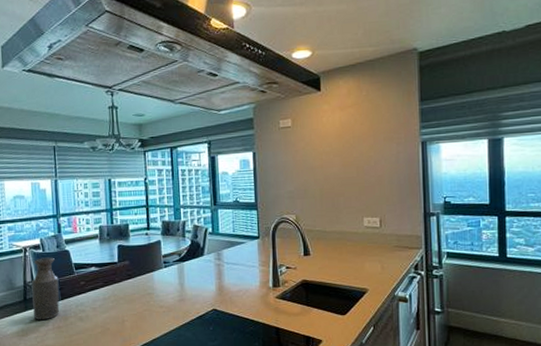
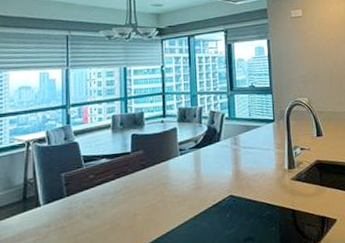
bottle: present [31,257,60,321] -> none [32,150,65,222]

